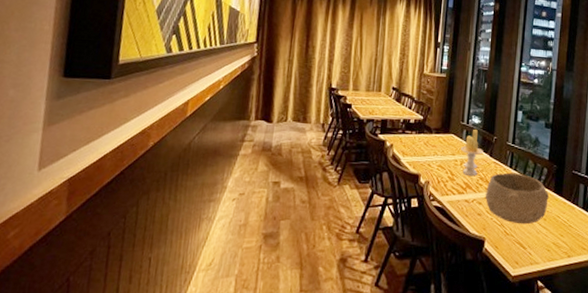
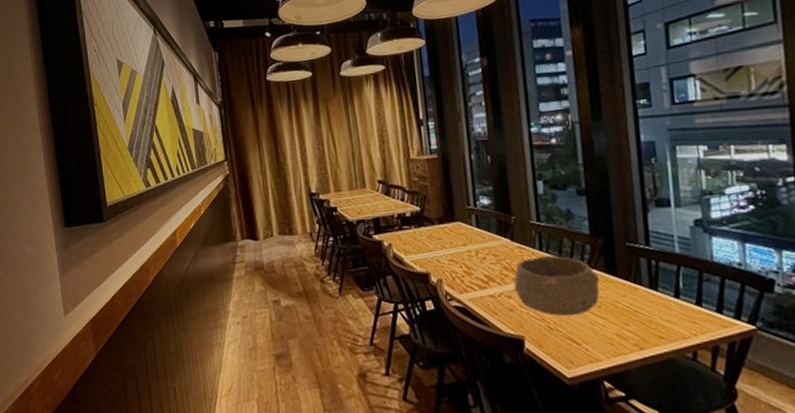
candle: present [460,129,484,177] -> none [472,211,502,268]

